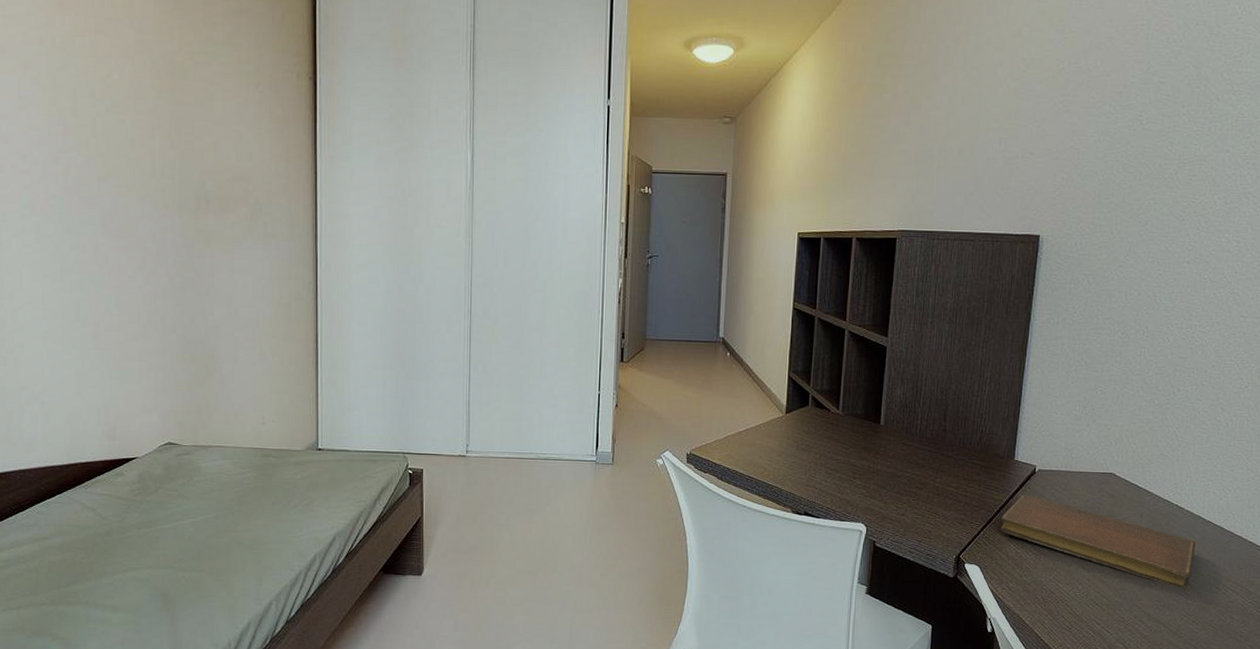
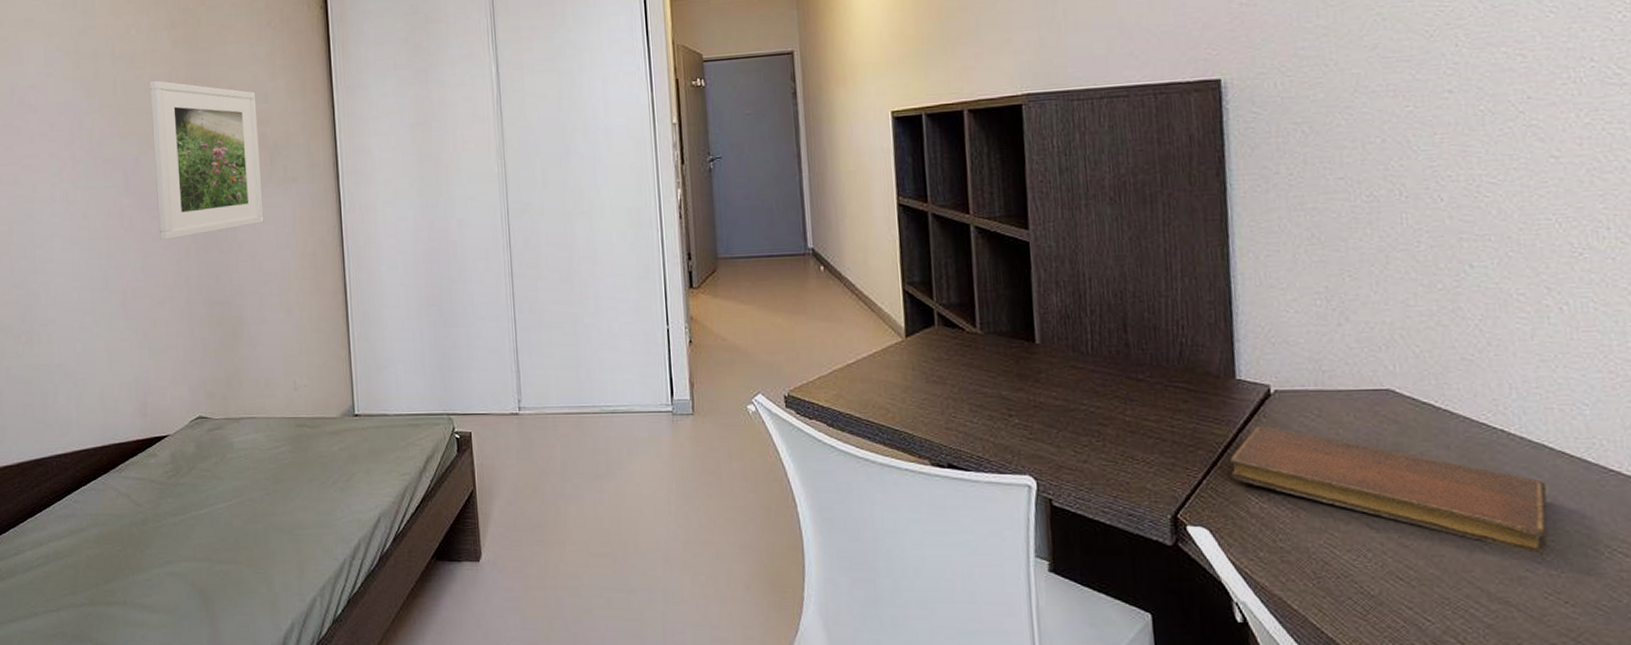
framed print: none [130,126,242,280] -> present [149,80,264,240]

